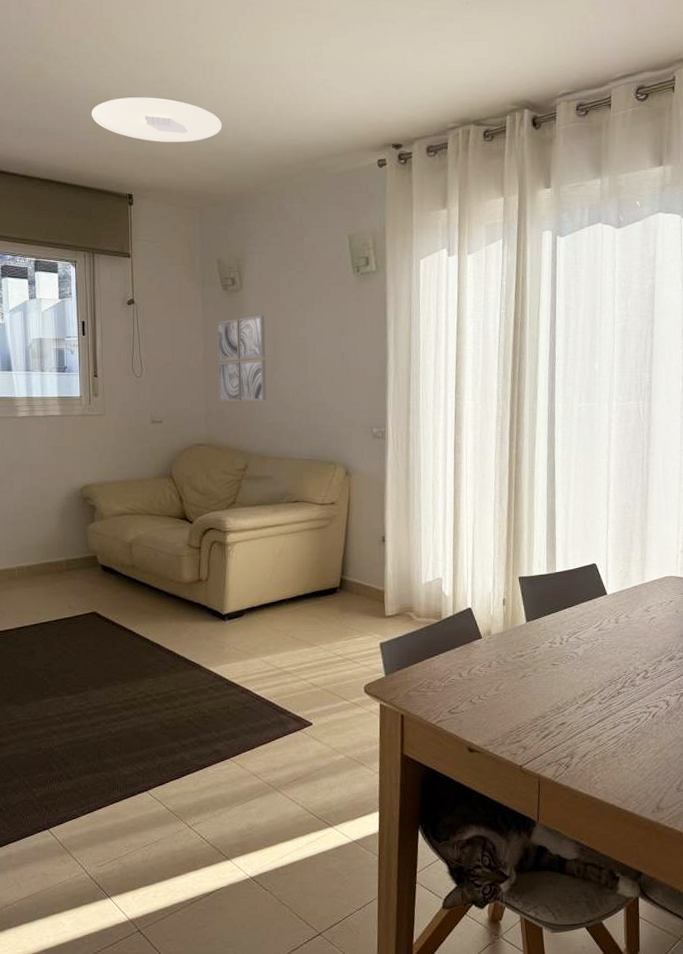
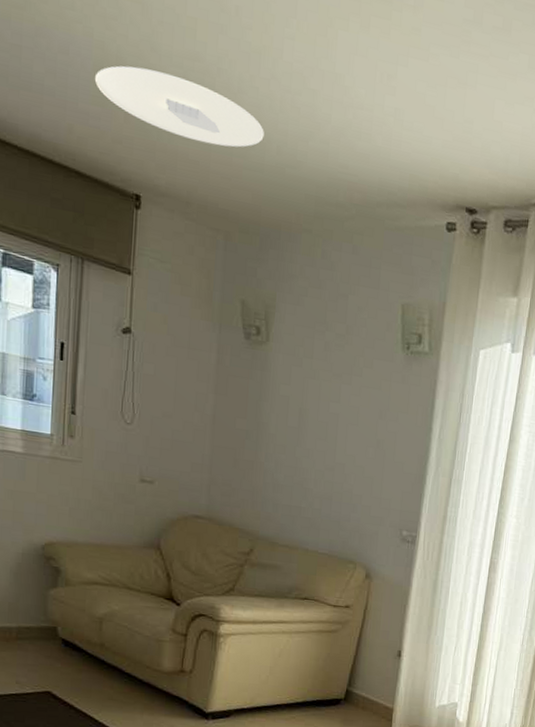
wall art: present [216,315,267,402] -> none [226,375,292,480]

